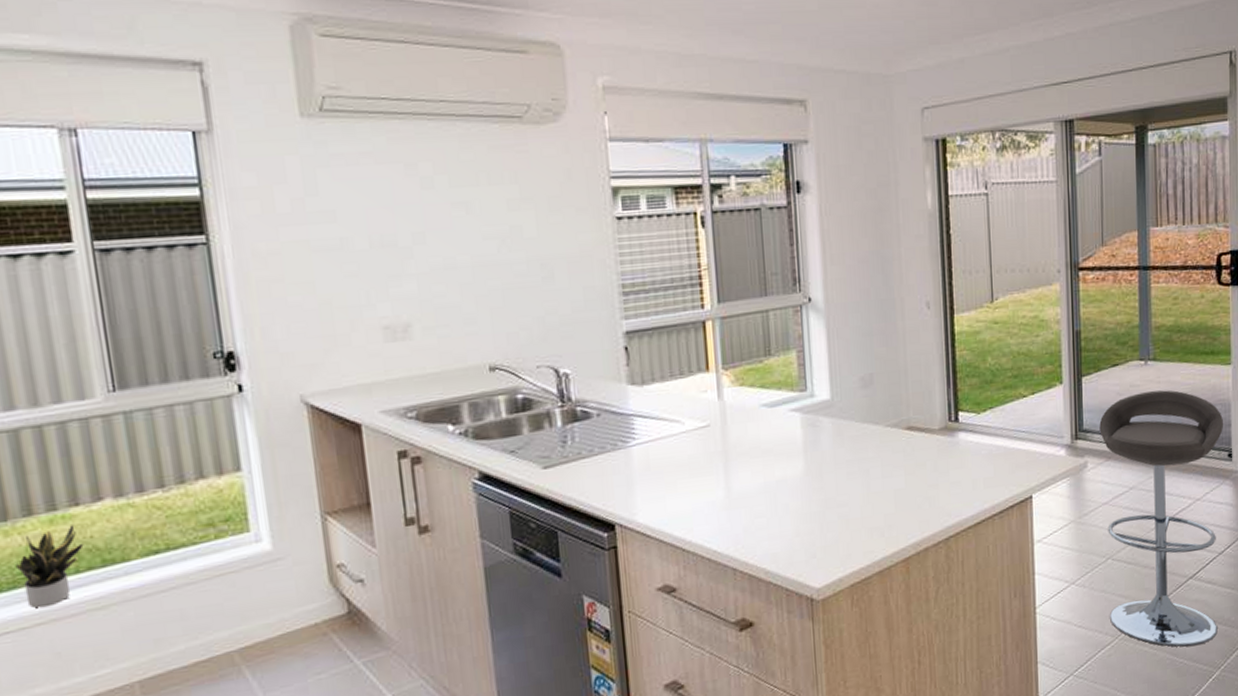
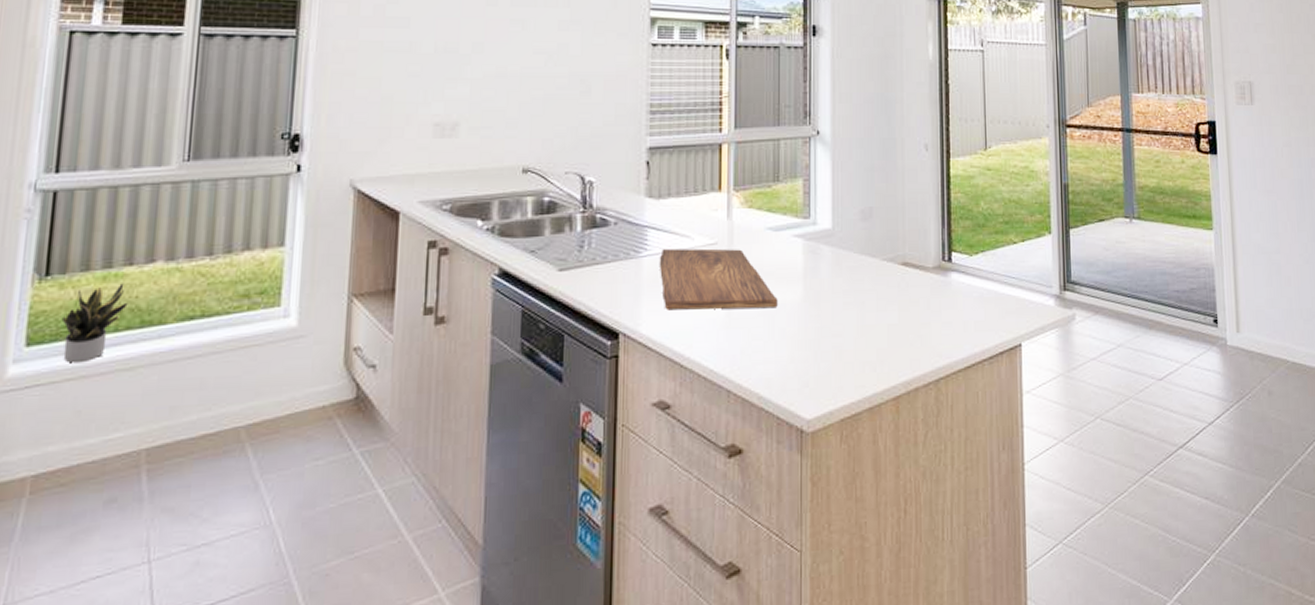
cutting board: none [650,429,779,497] -> present [660,248,778,310]
bar stool: present [1099,390,1224,647] -> none [1087,249,1211,524]

